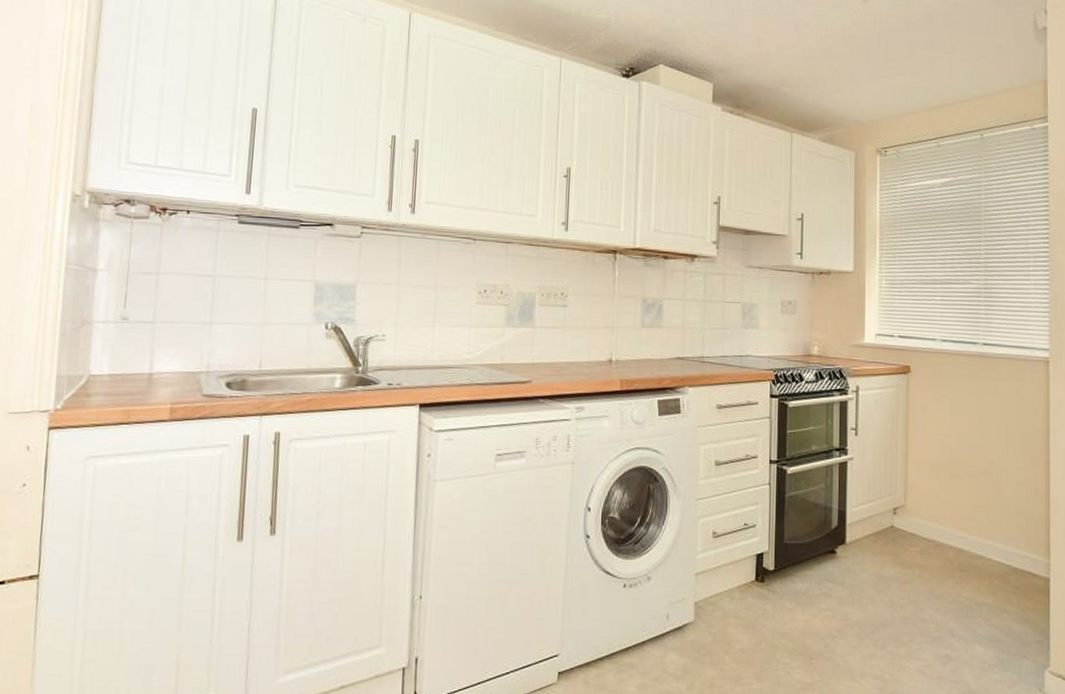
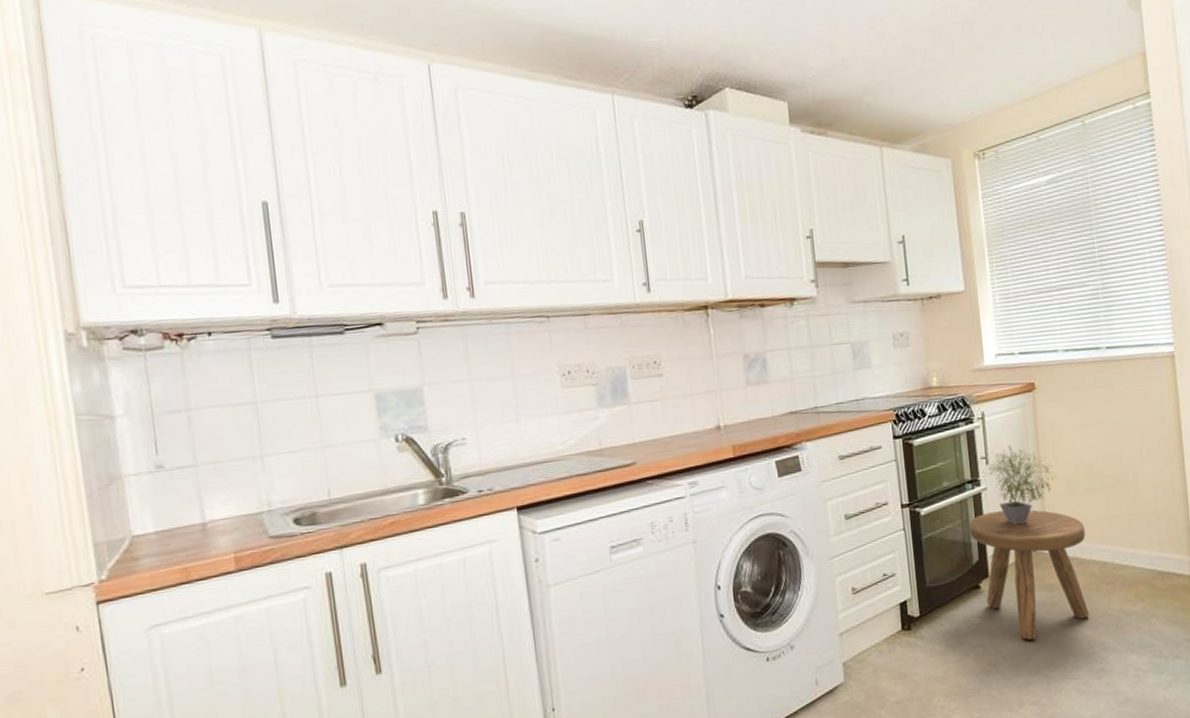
stool: none [832,482,945,614] -> present [969,509,1090,641]
potted plant: none [854,420,925,498] -> present [986,444,1057,525]

